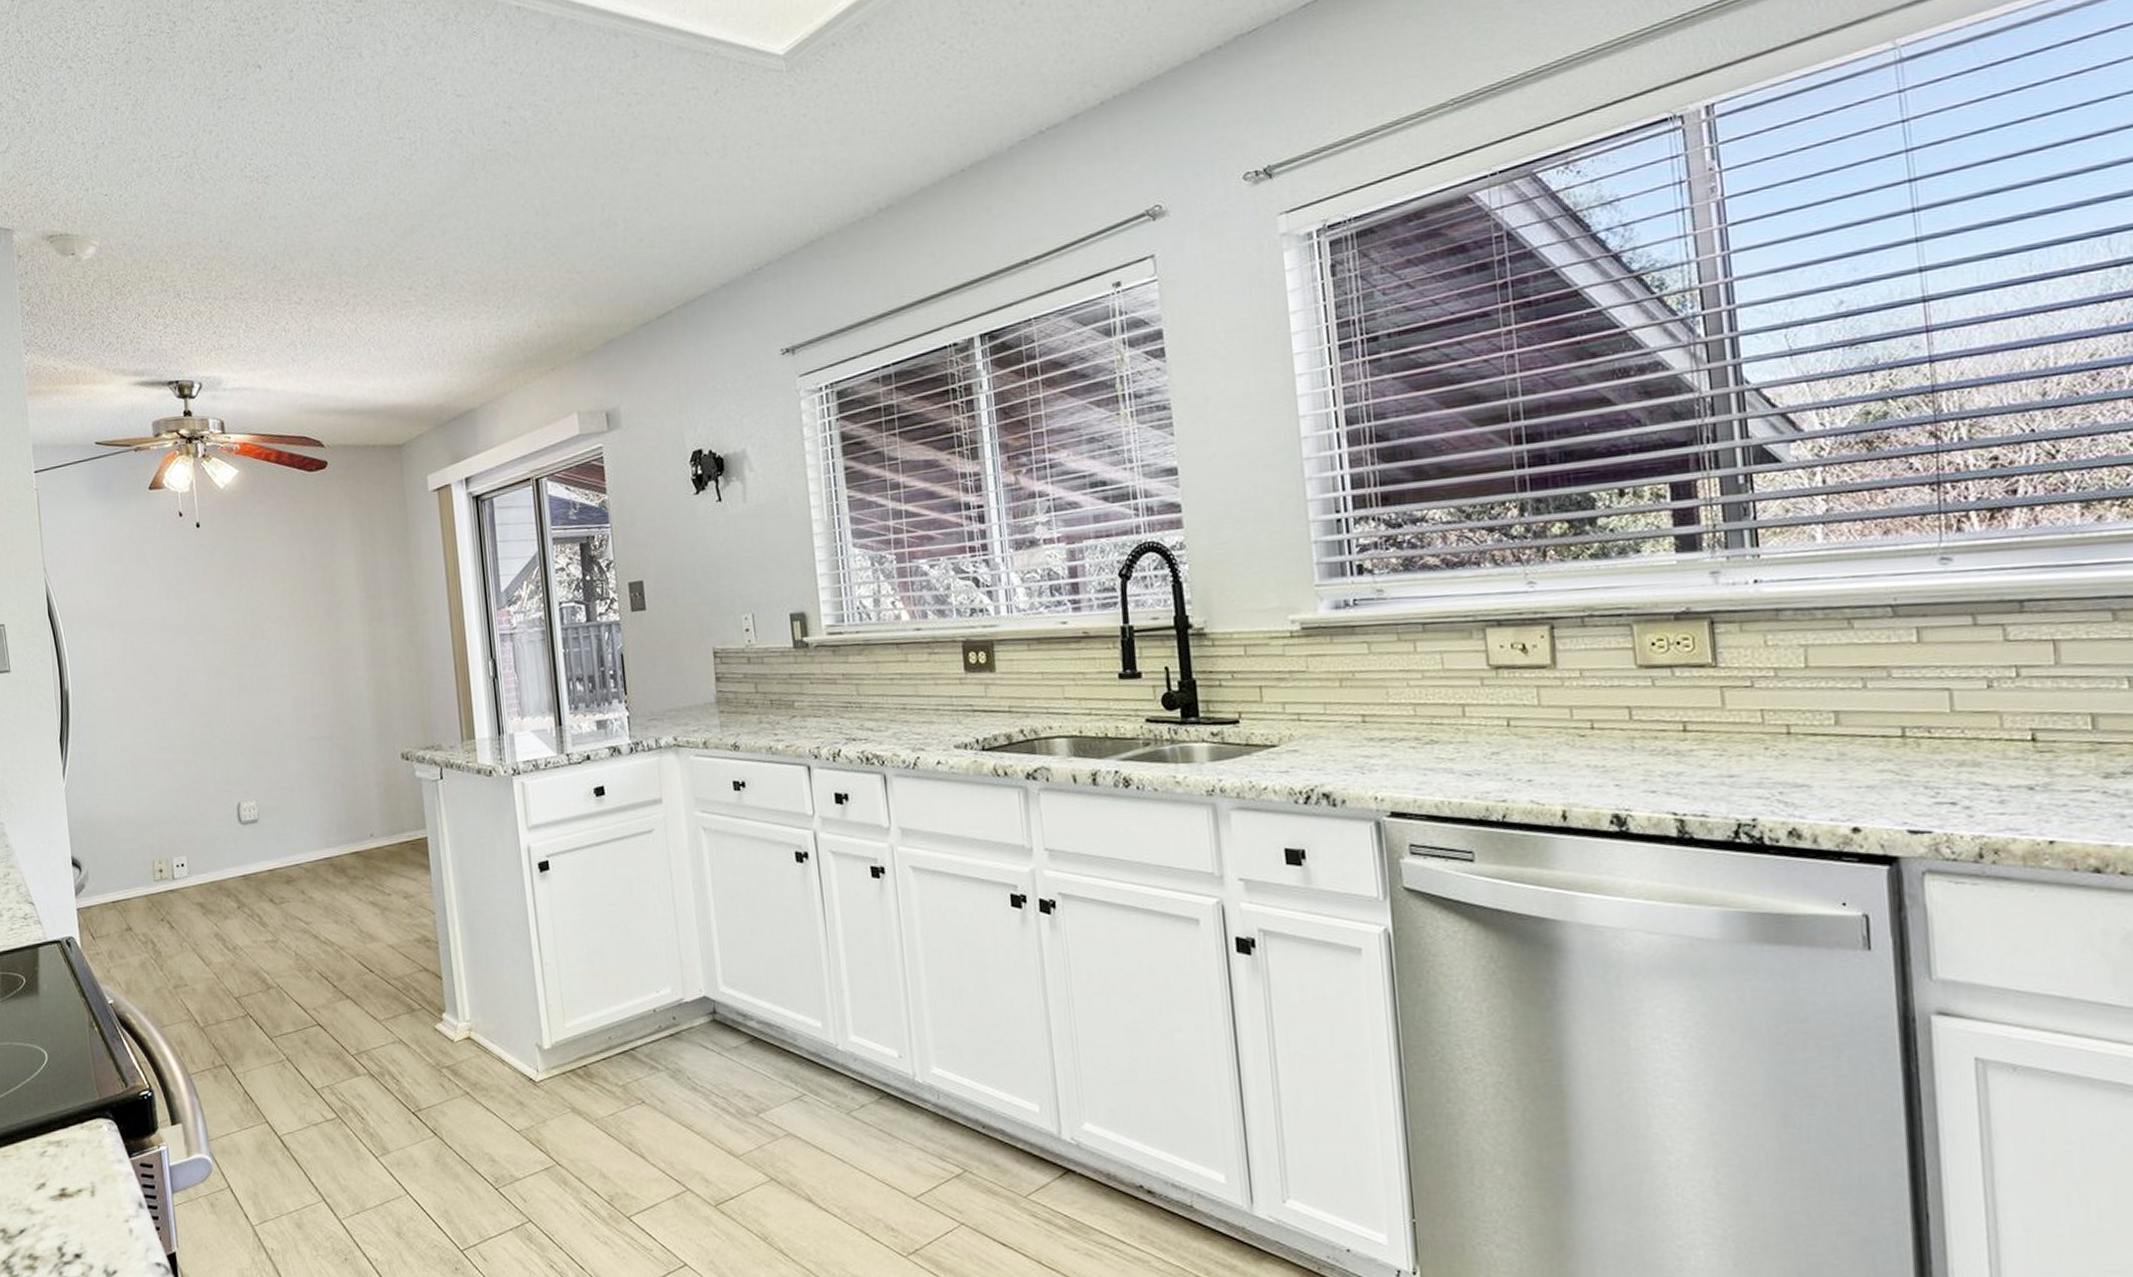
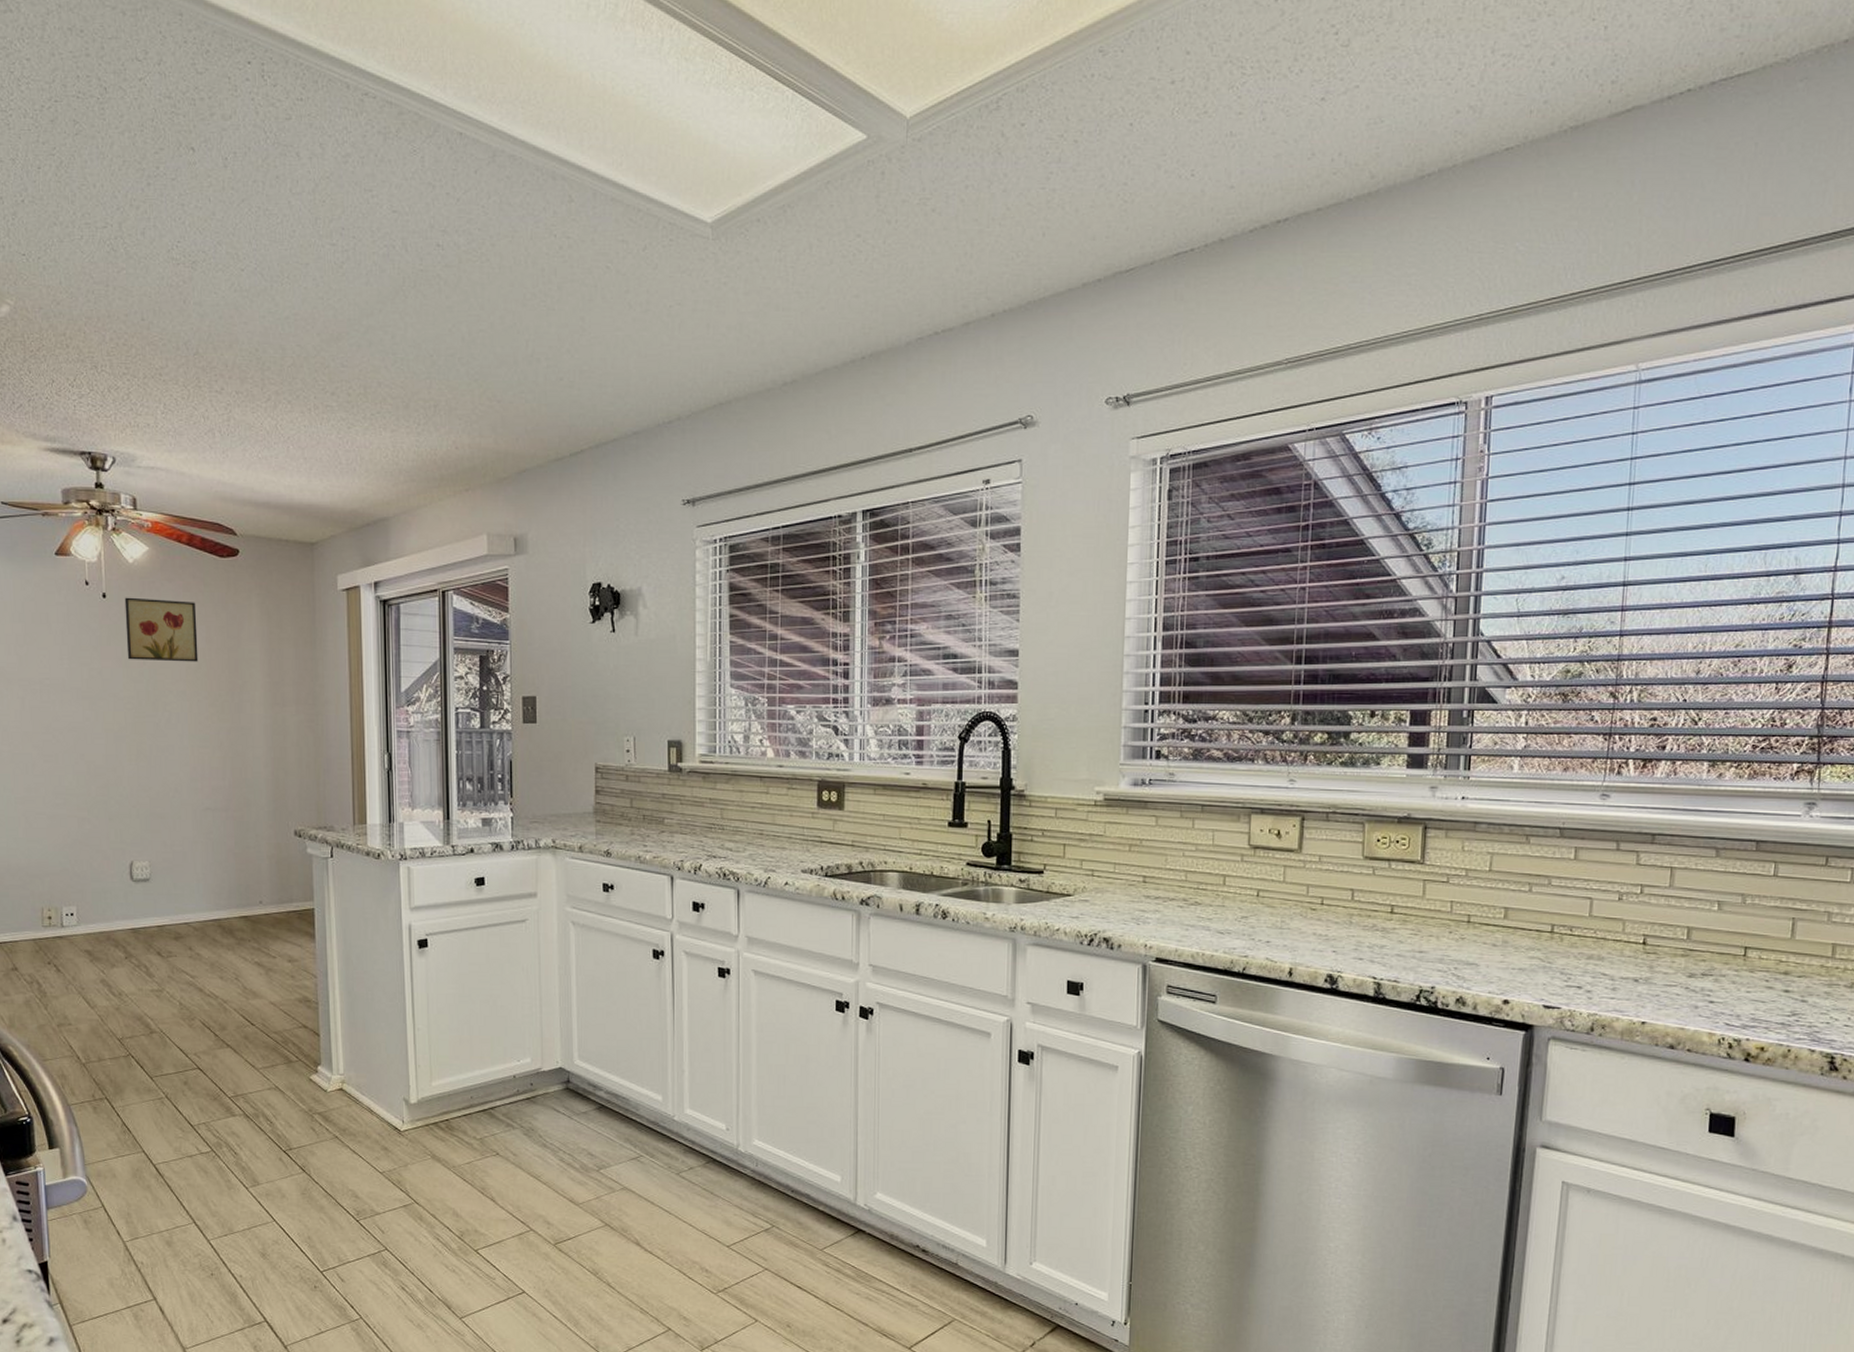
wall art: none [217,521,294,589] -> present [124,597,199,662]

